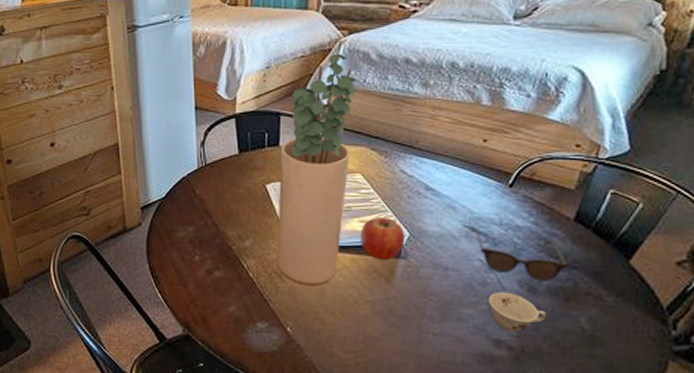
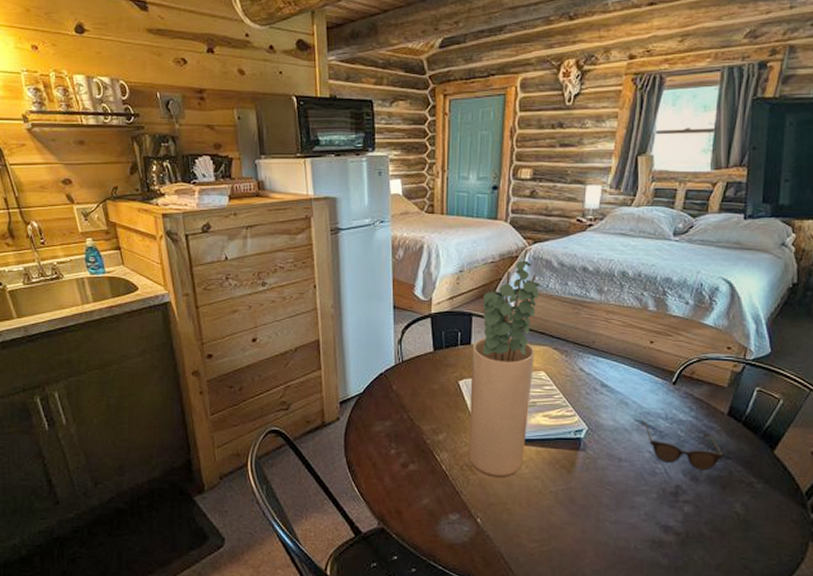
fruit: present [360,216,405,260] -> none [544,411,584,452]
teacup: present [487,291,546,332] -> none [656,481,706,518]

